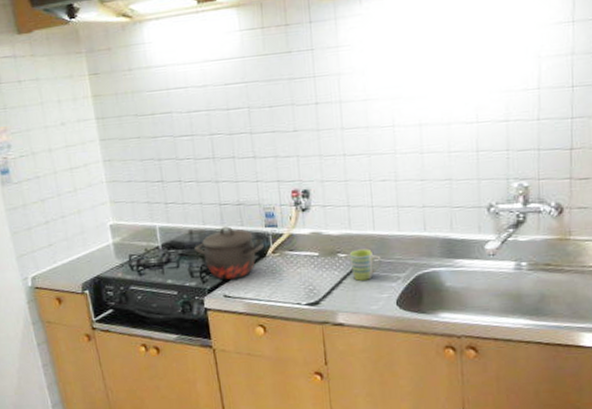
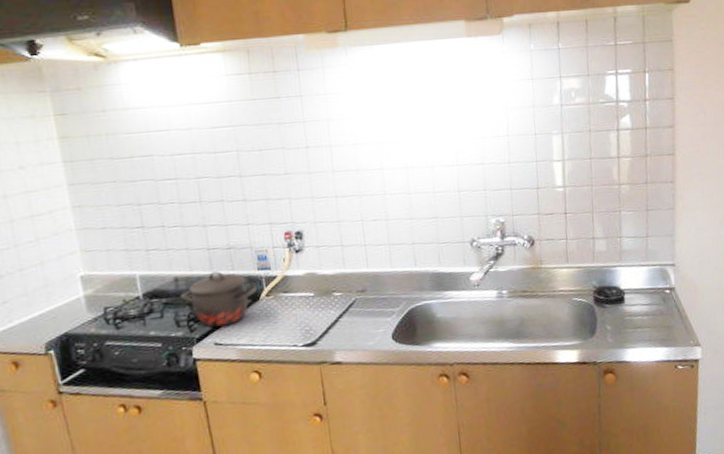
mug: present [349,249,382,281] -> none [344,286,376,319]

